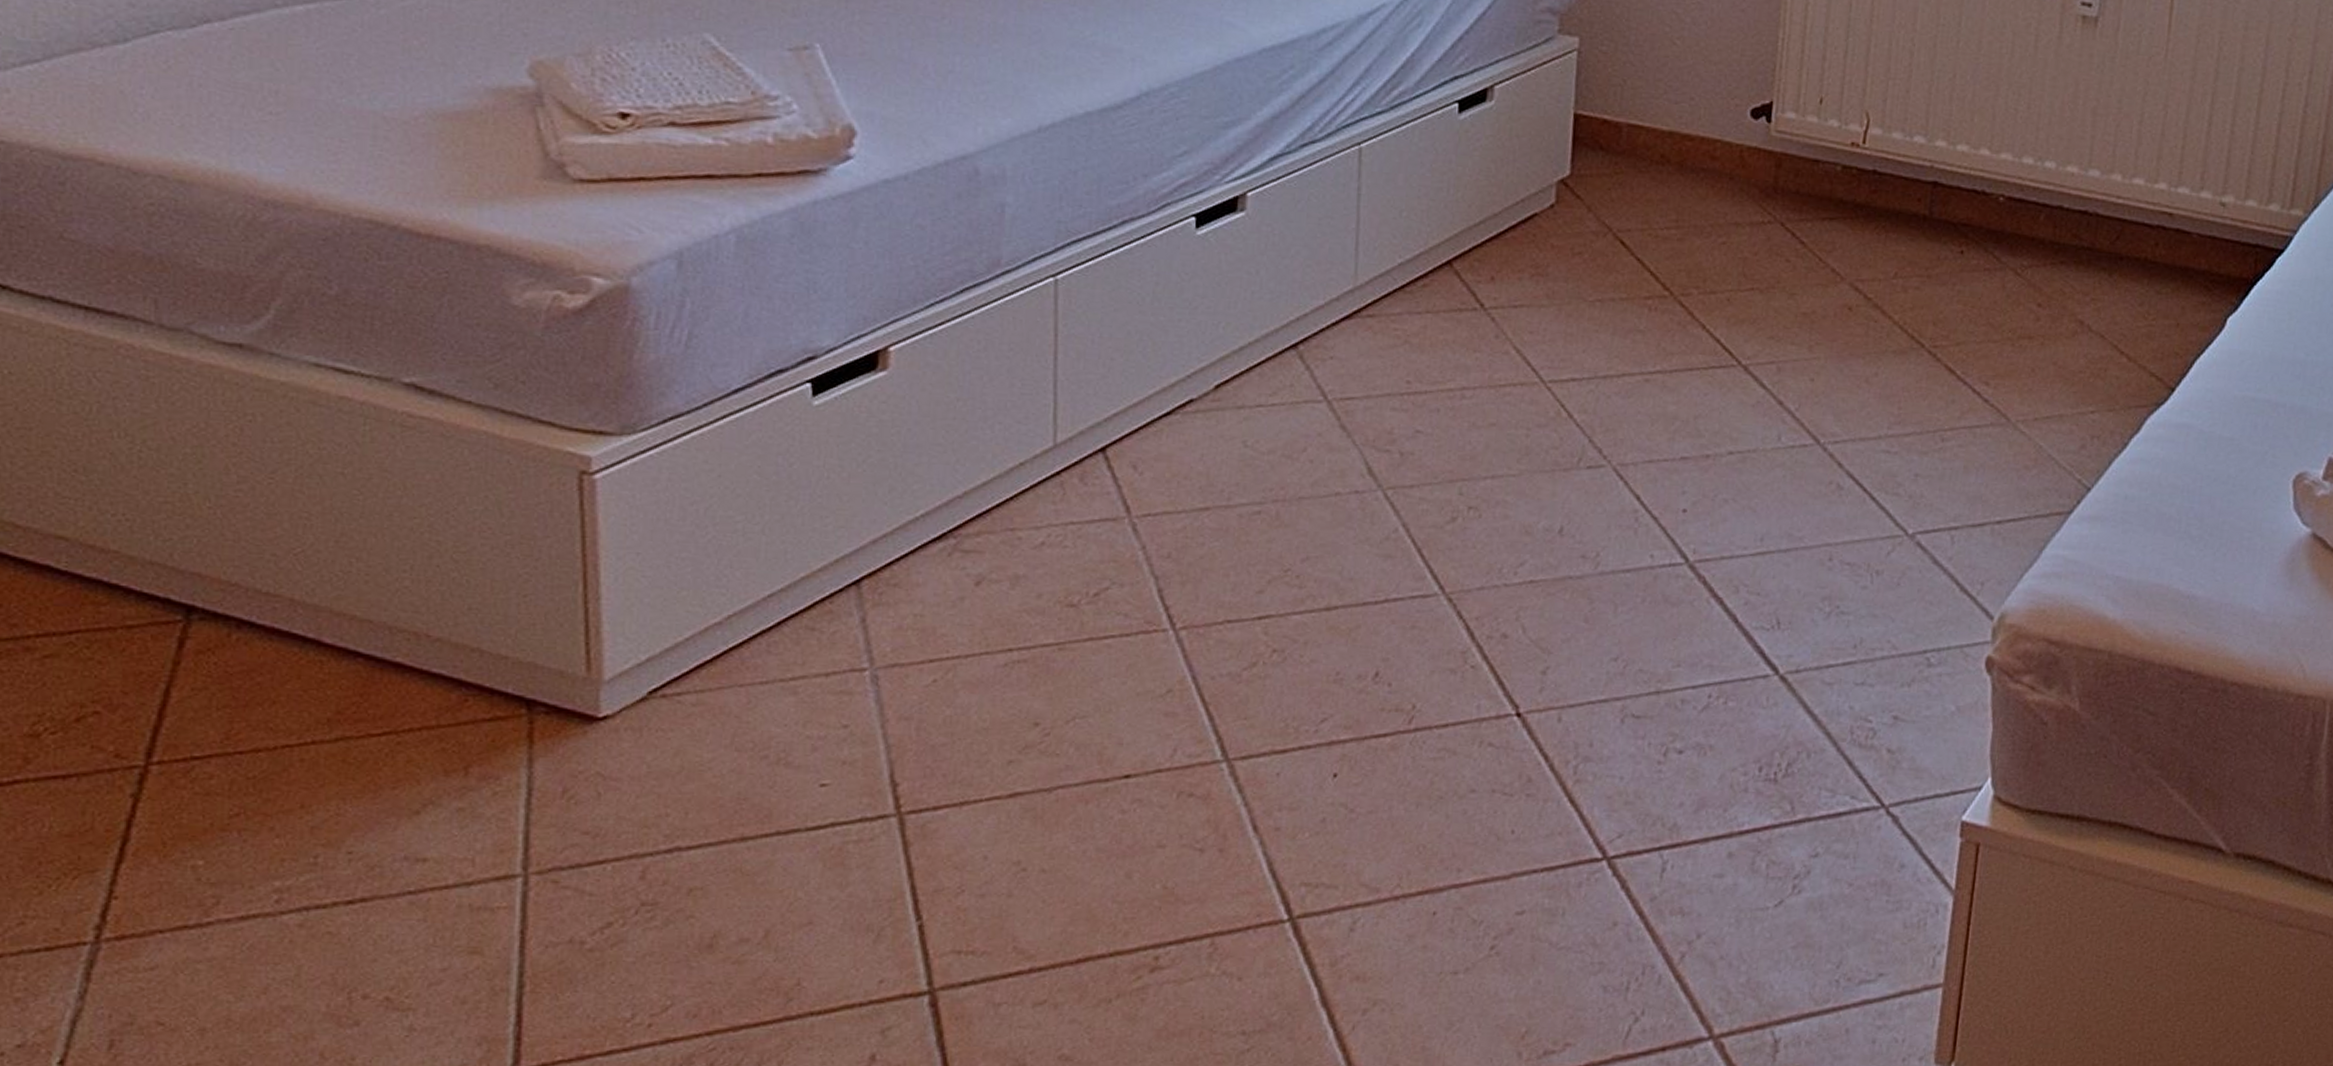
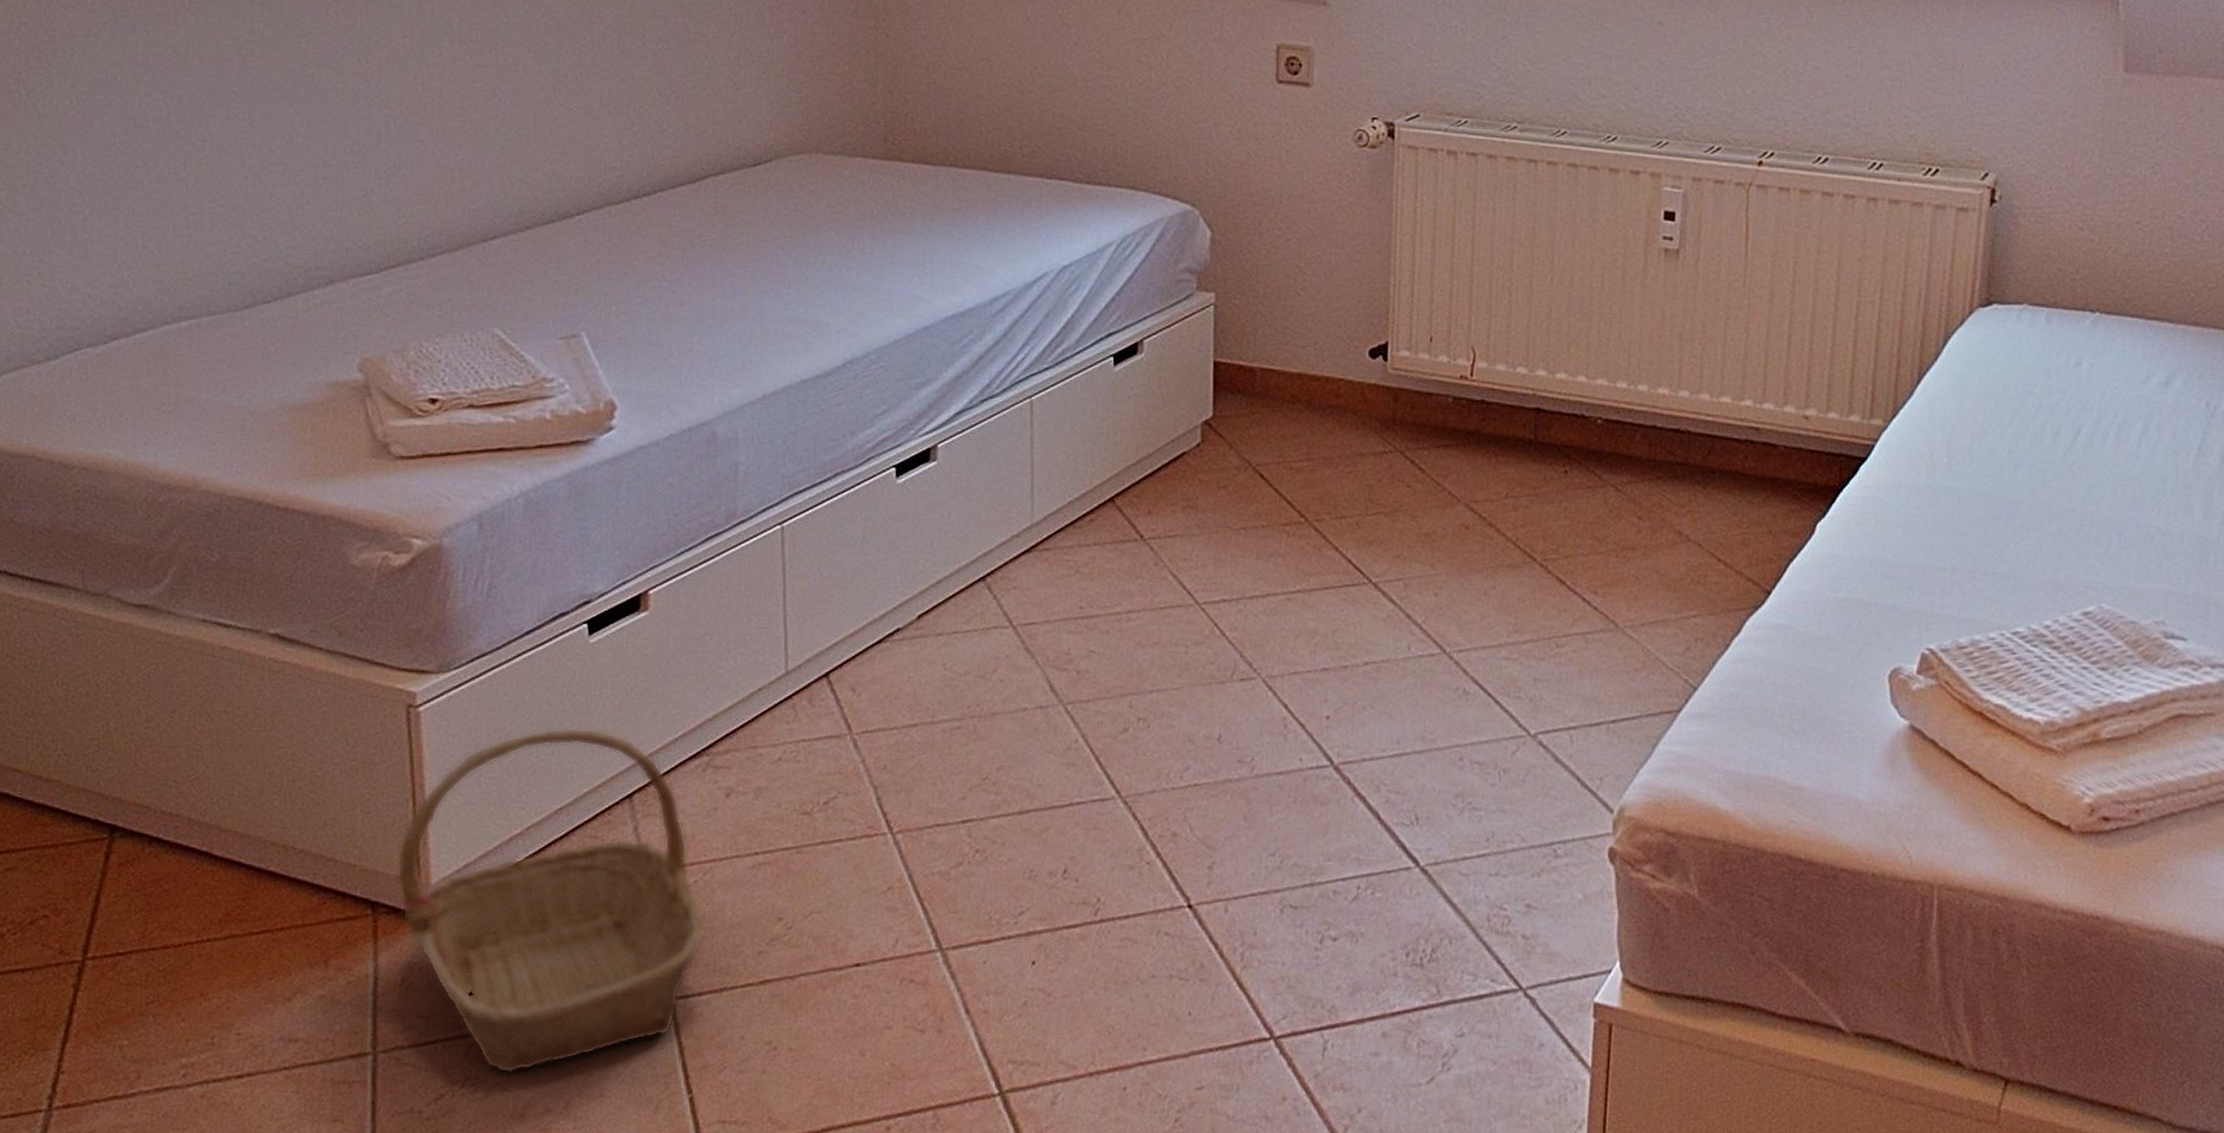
basket: none [560,502,945,898] -> present [397,728,705,1074]

